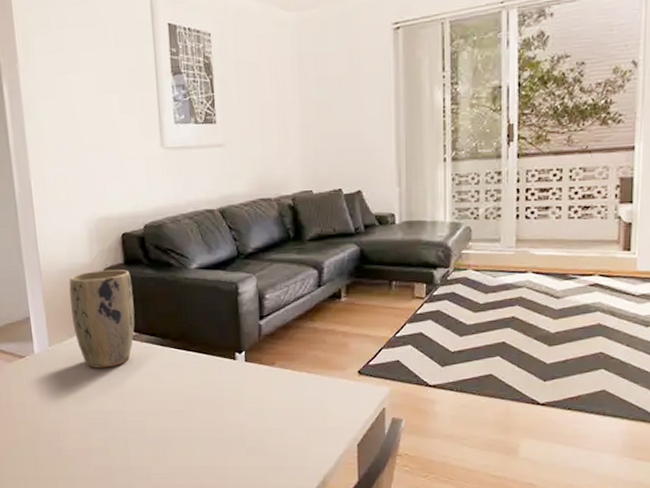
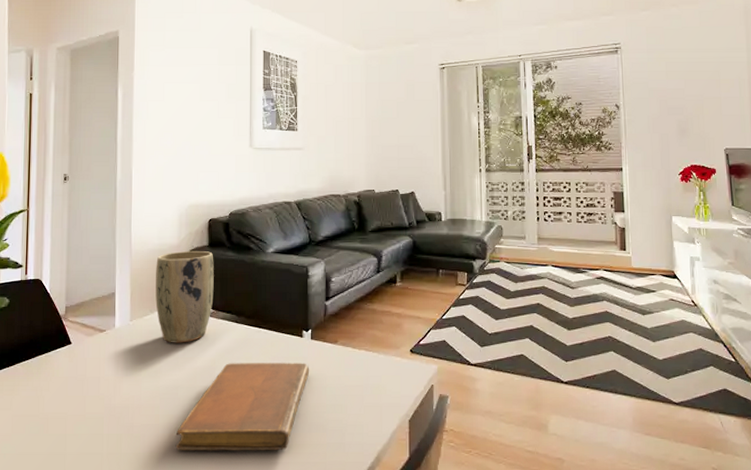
notebook: none [109,386,246,474] -> present [175,363,310,451]

